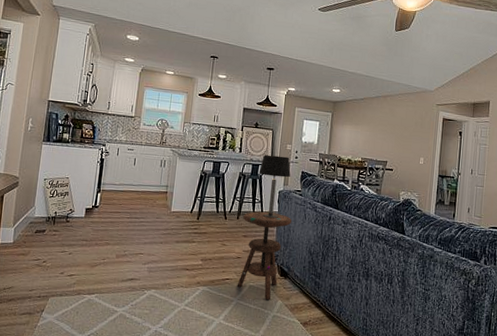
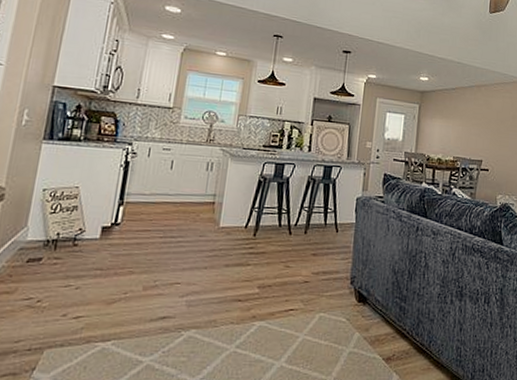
side table: present [237,211,292,300] -> none [303,223,373,334]
table lamp: present [258,154,291,219] -> none [332,154,371,232]

